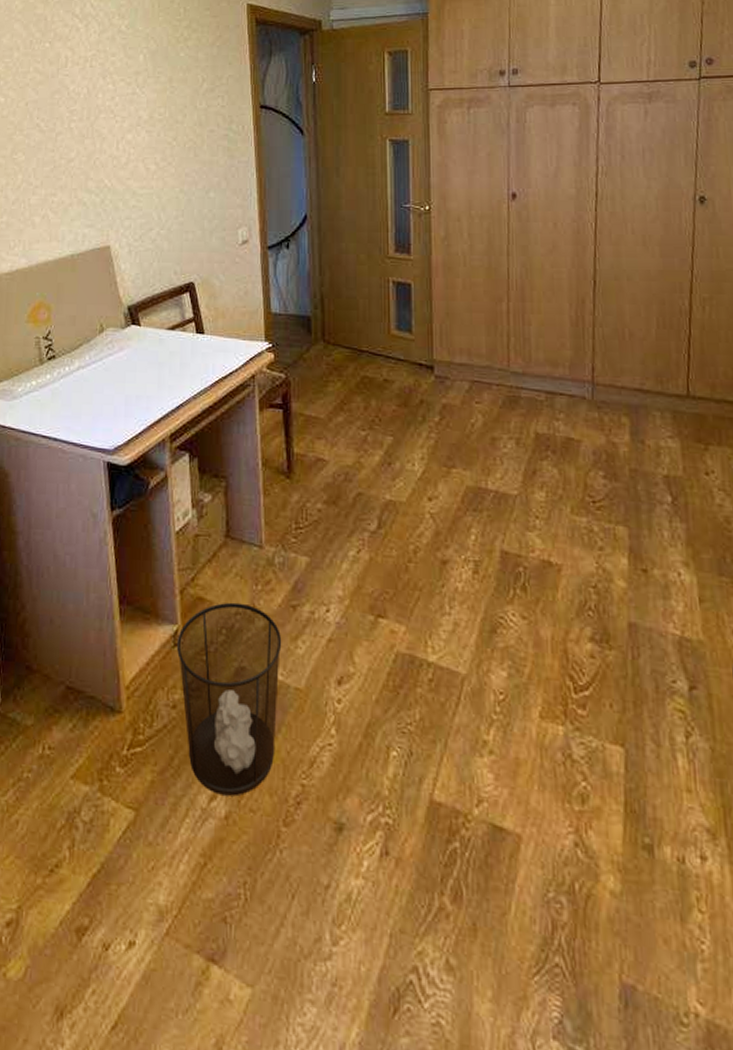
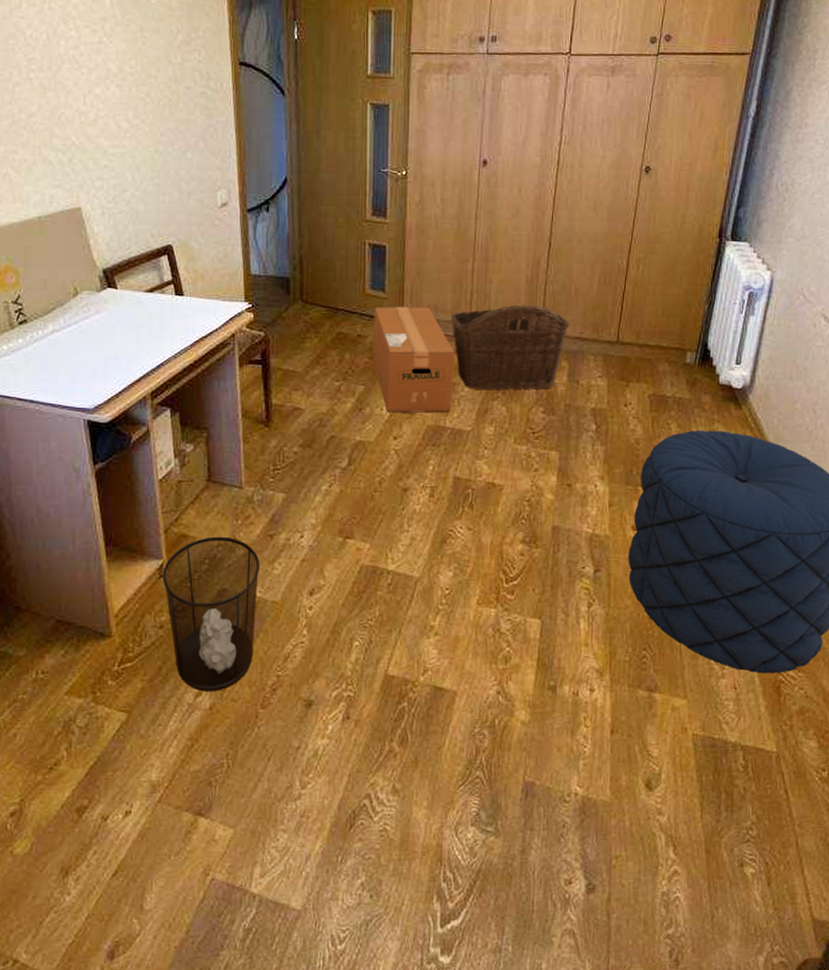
box: none [400,348,494,473] -> present [373,306,455,413]
wicker basket: none [487,349,627,450] -> present [451,304,570,391]

